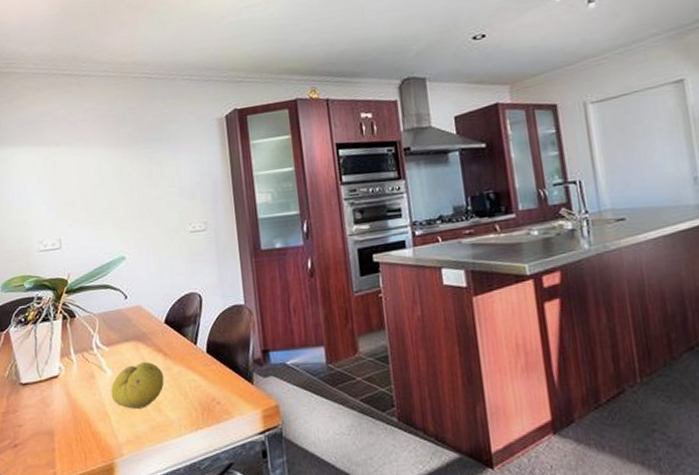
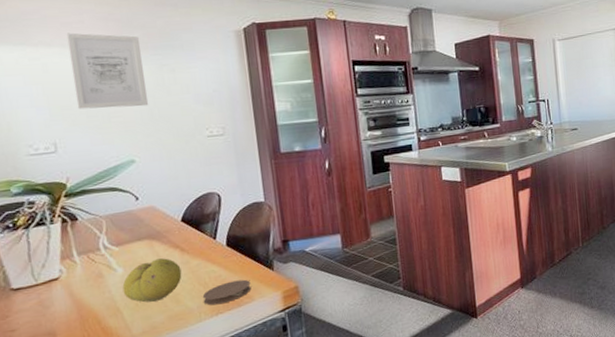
wall art: none [73,130,139,206] -> present [66,32,149,109]
coaster: none [183,392,231,419] -> present [202,279,252,306]

